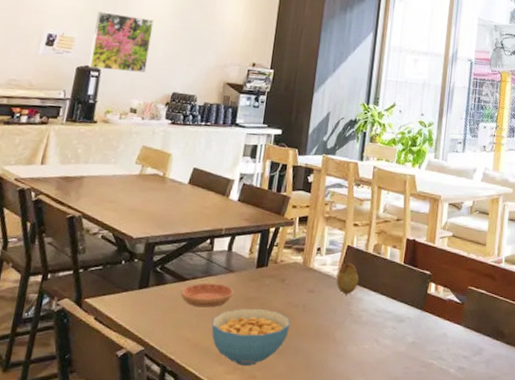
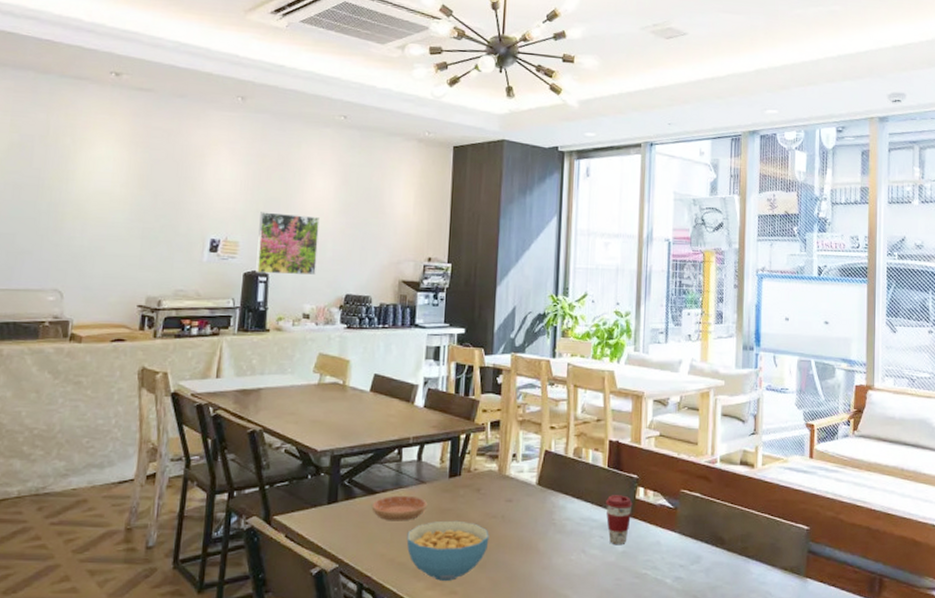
fruit: present [336,260,359,295] -> none [535,466,560,504]
coffee cup: none [399,289,424,336] -> present [606,495,633,546]

